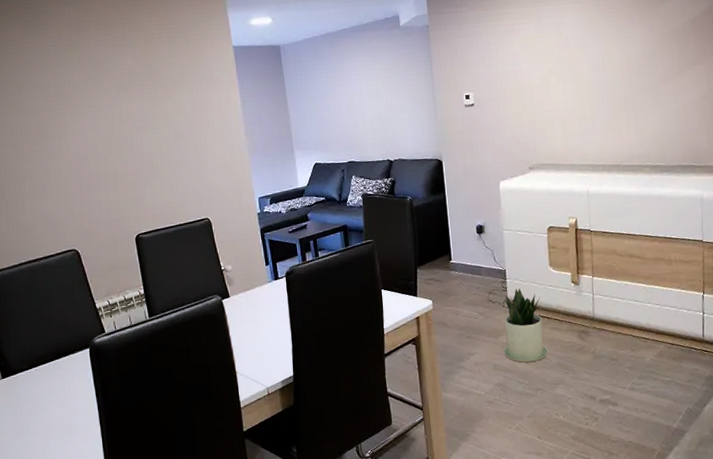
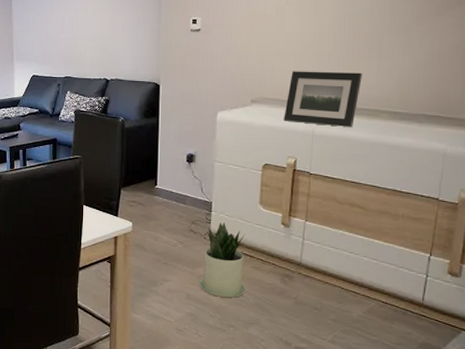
picture frame: none [560,132,624,185] -> present [284,71,362,128]

